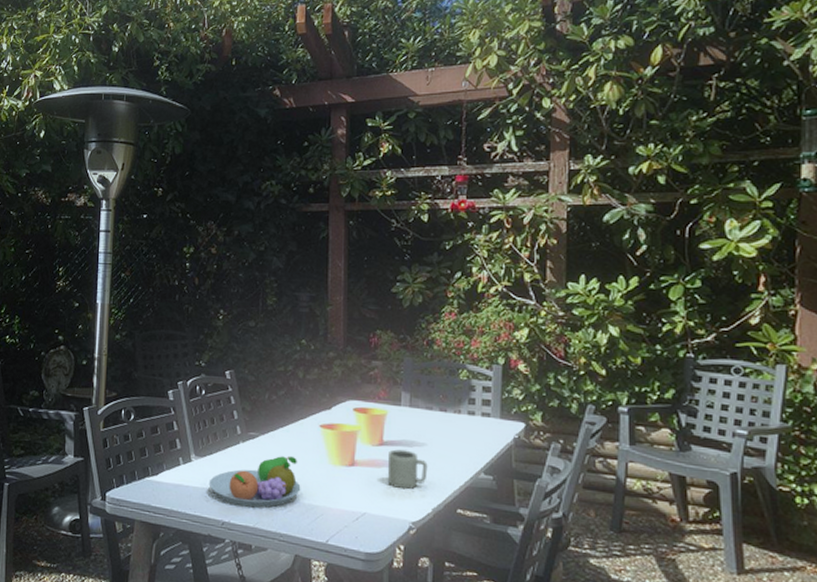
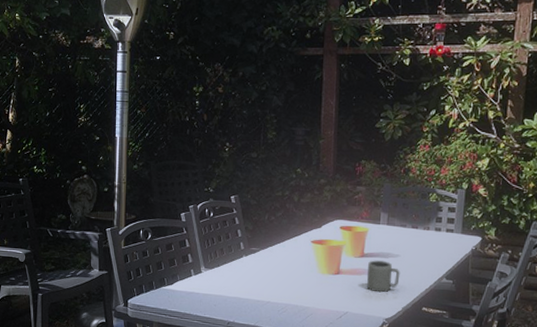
fruit bowl: present [209,455,301,508] -> none [216,266,294,310]

